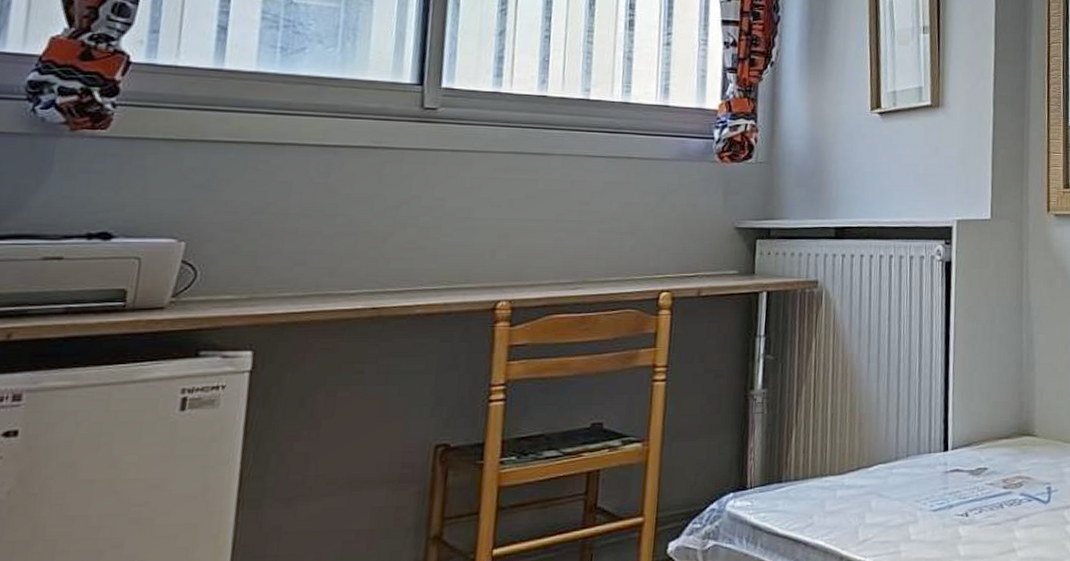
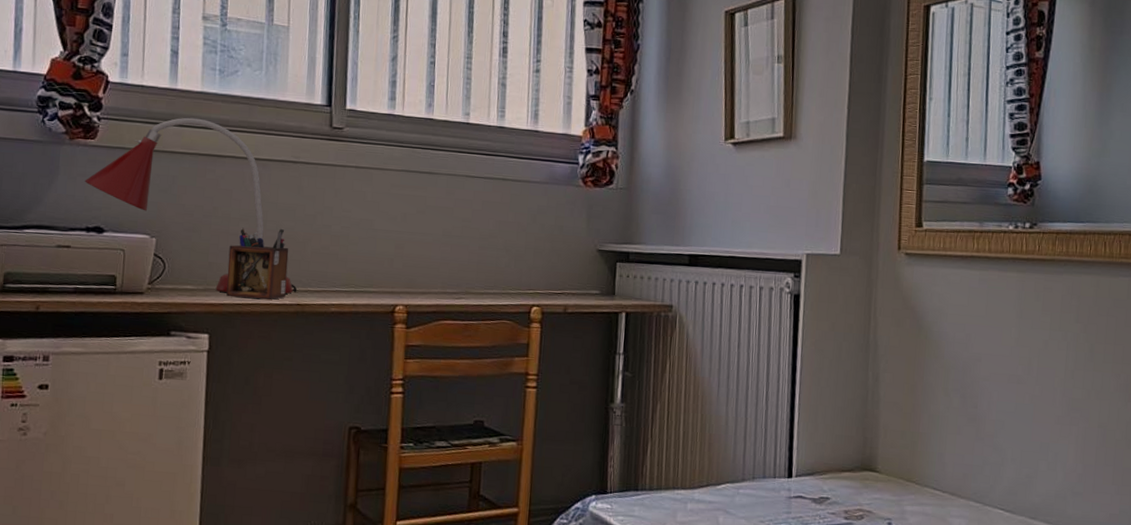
desk lamp: none [88,101,373,300] -> present [84,117,298,294]
desk organizer: none [279,222,364,306] -> present [226,227,289,300]

